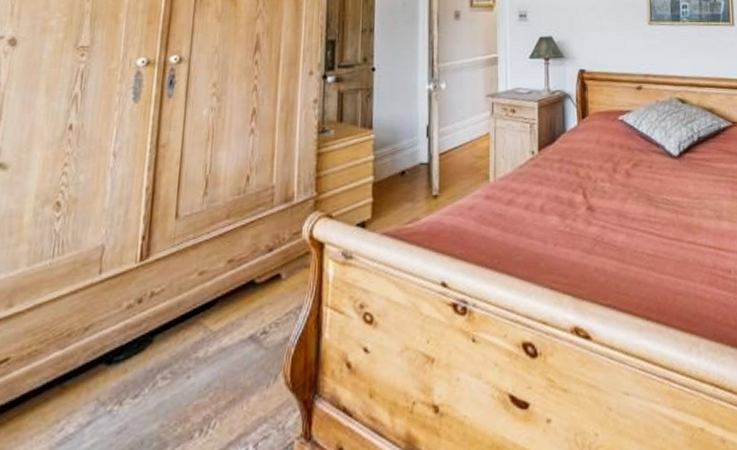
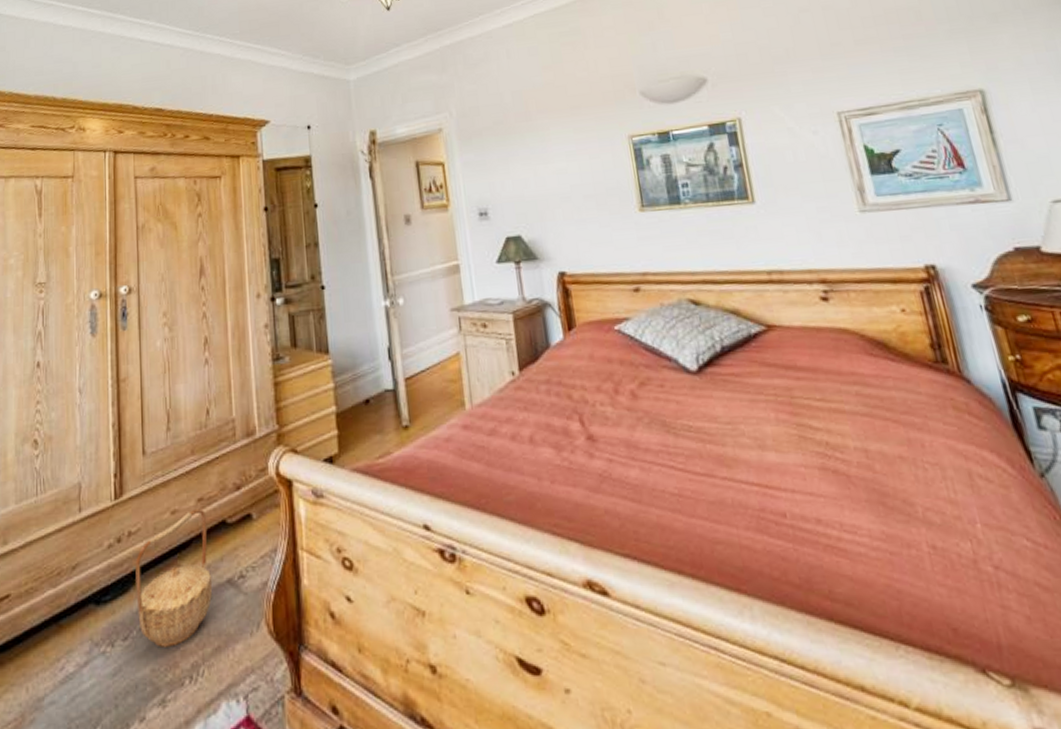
basket: none [151,269,235,403] -> present [135,508,213,647]

